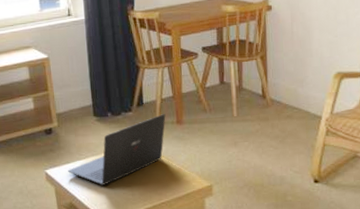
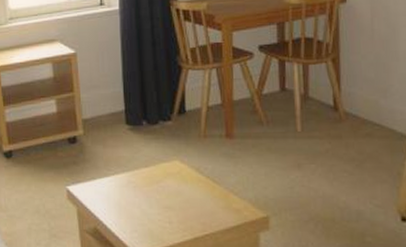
laptop: present [68,114,166,186] -> none [93,125,213,209]

